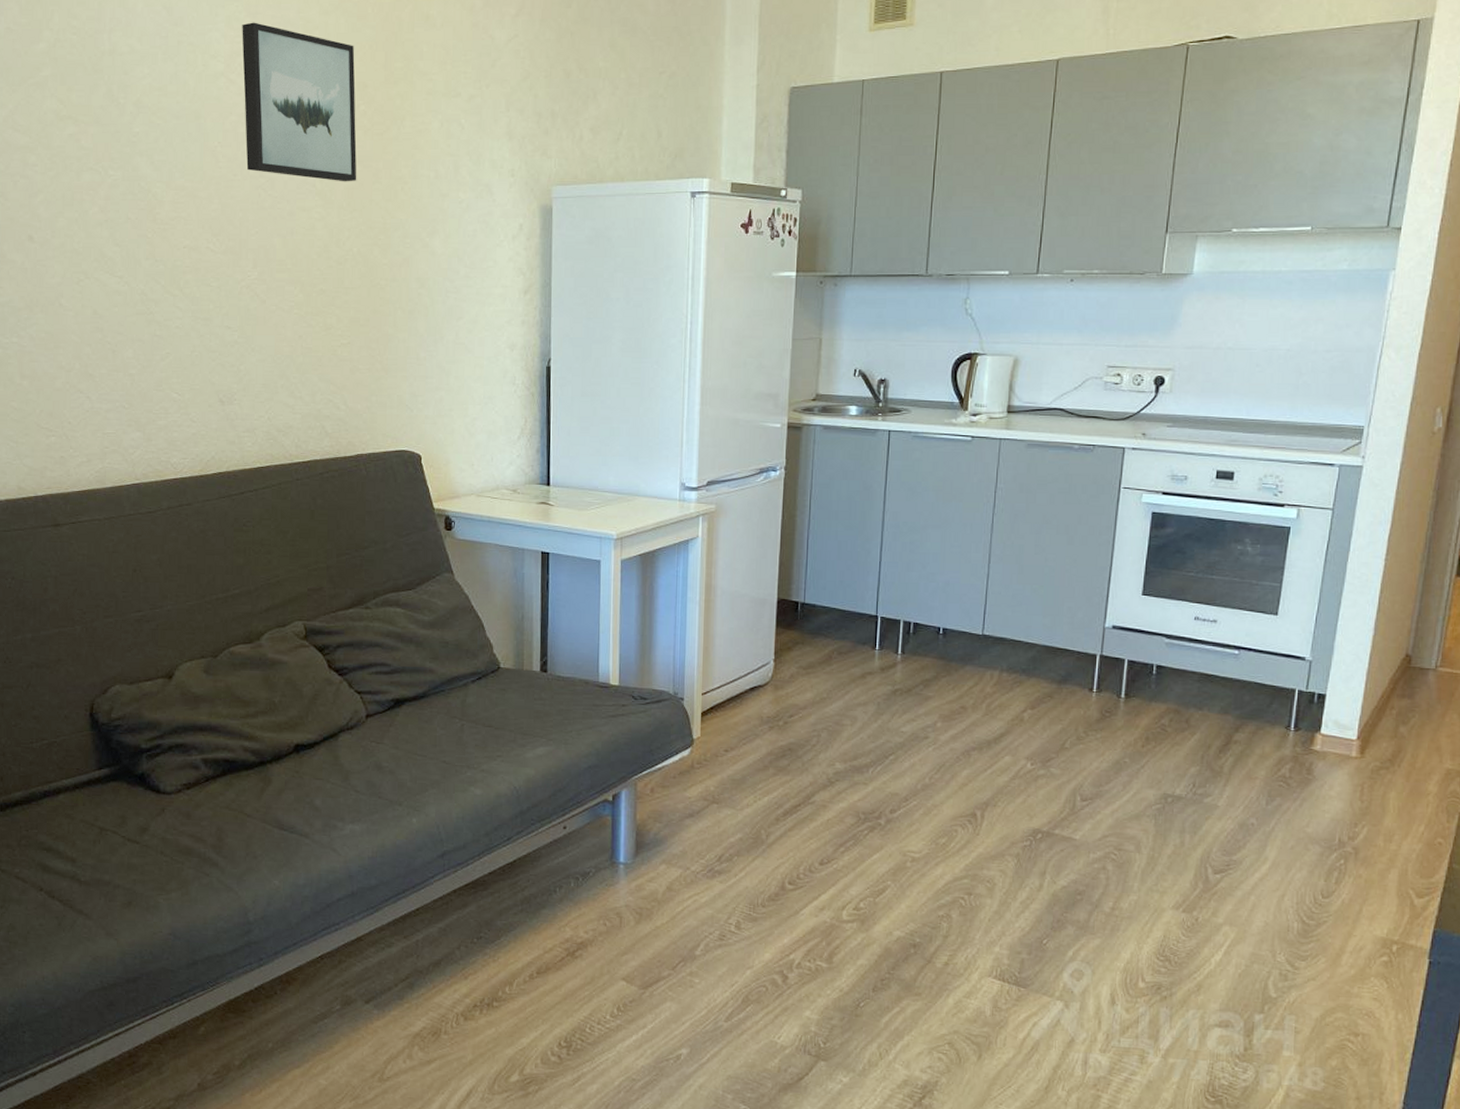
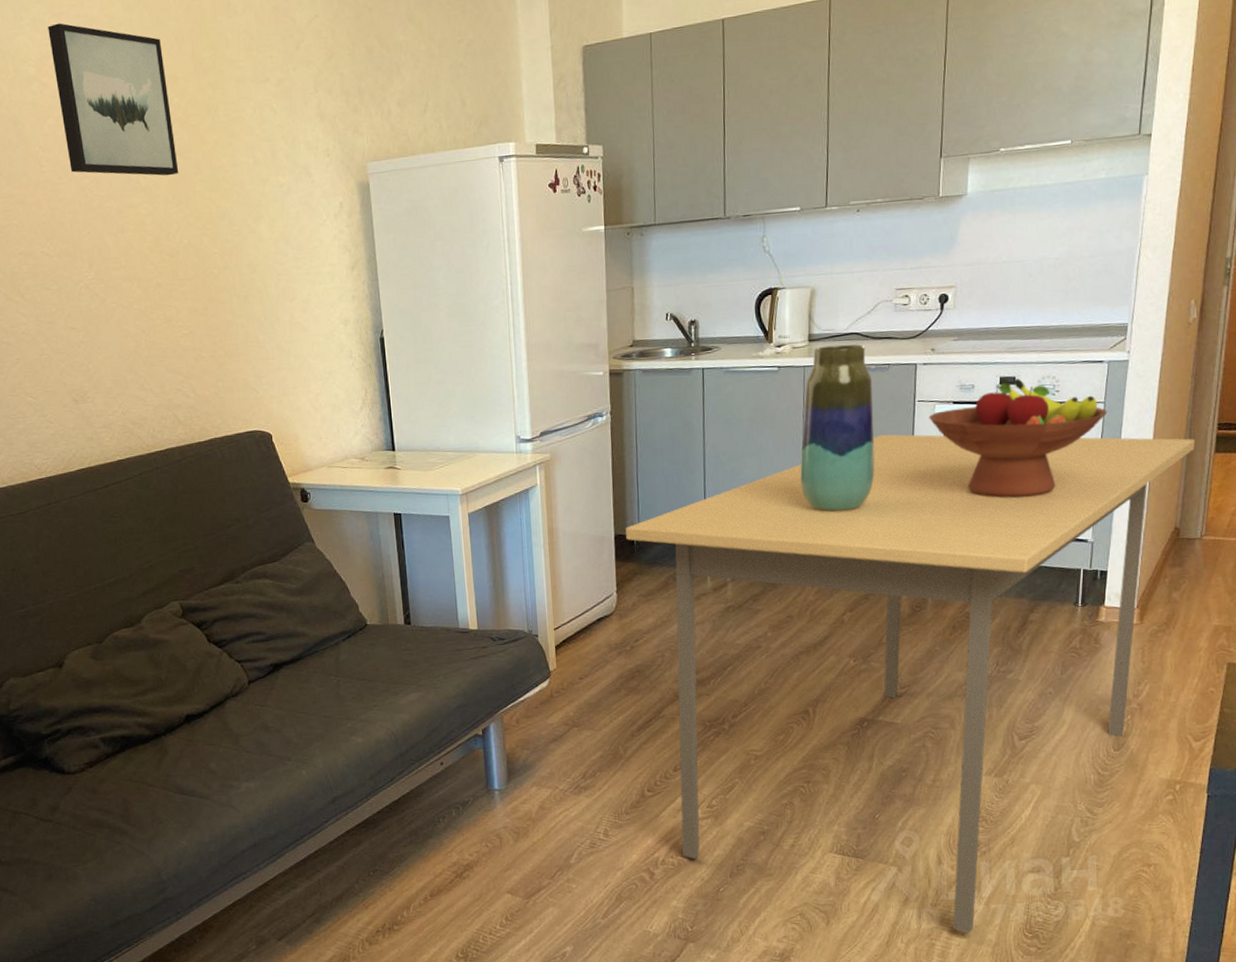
dining table: none [790,520,1435,1090] -> present [626,434,1195,934]
vase: none [987,419,1075,598] -> present [800,344,875,512]
fruit bowl: none [1134,472,1336,604] -> present [929,378,1108,498]

